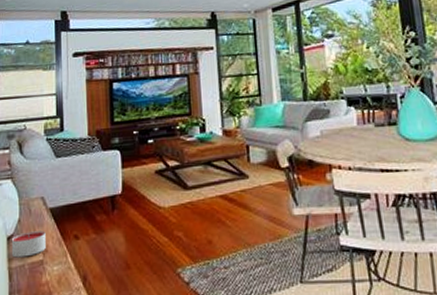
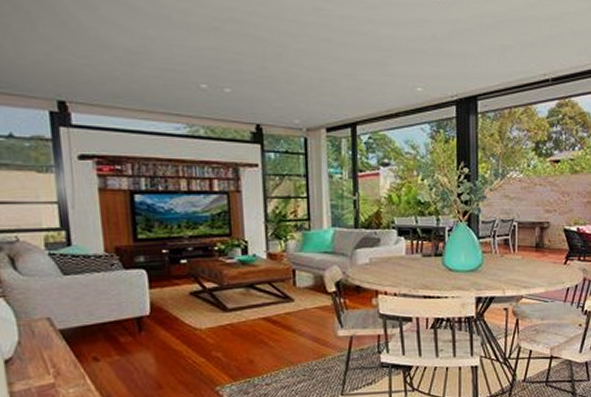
candle: present [11,231,46,258] -> none [10,353,58,382]

